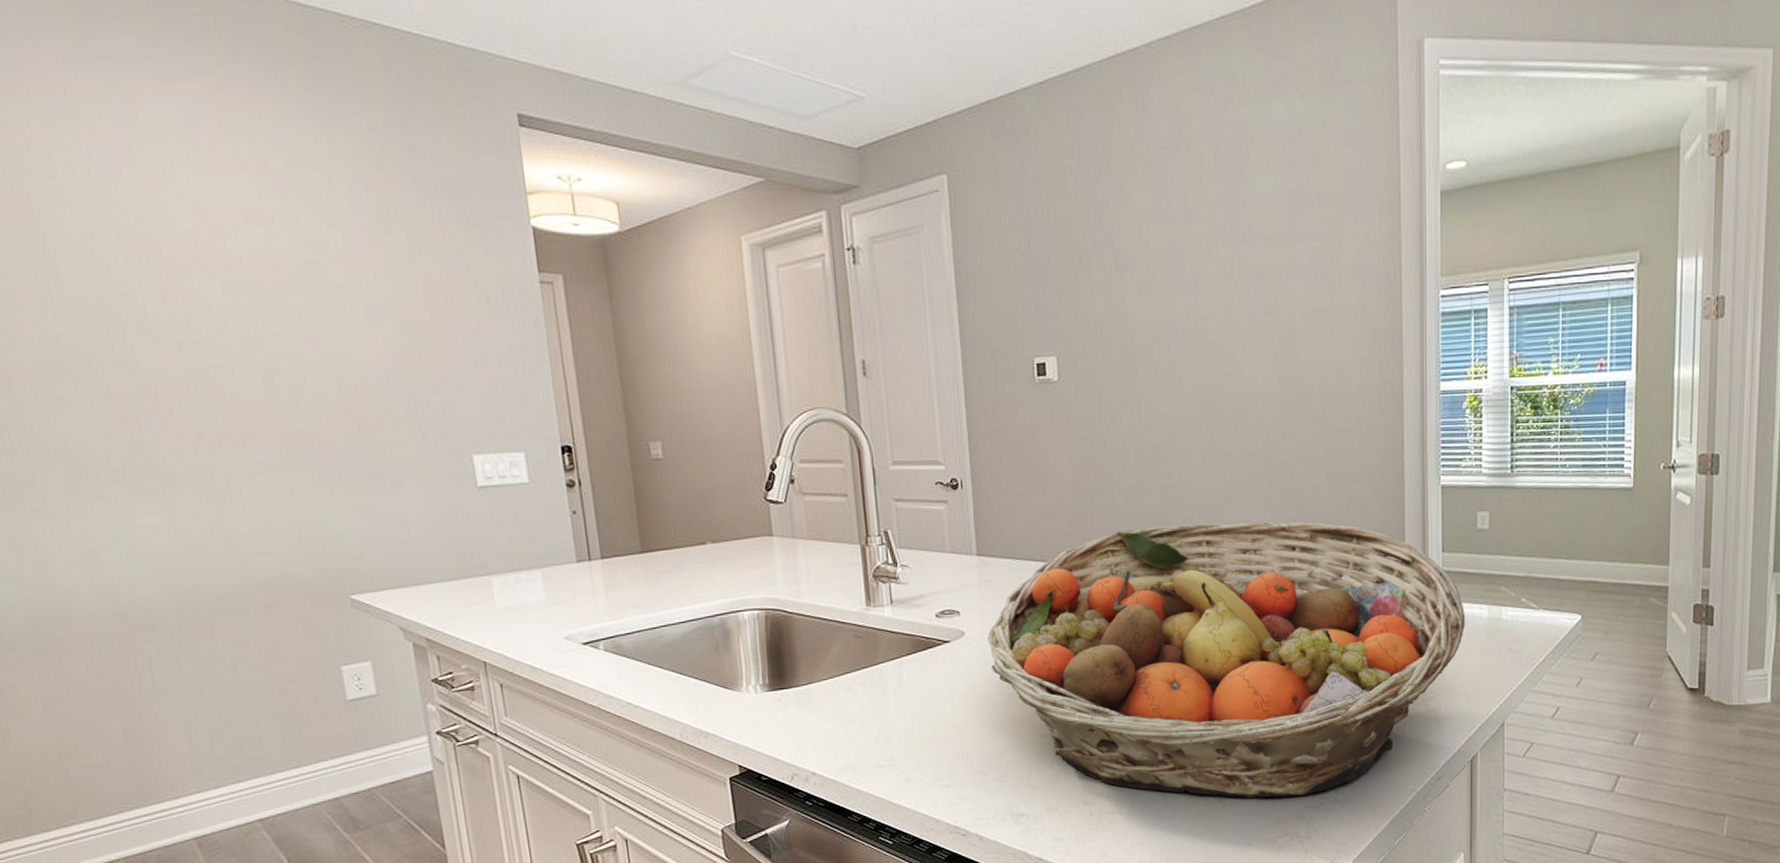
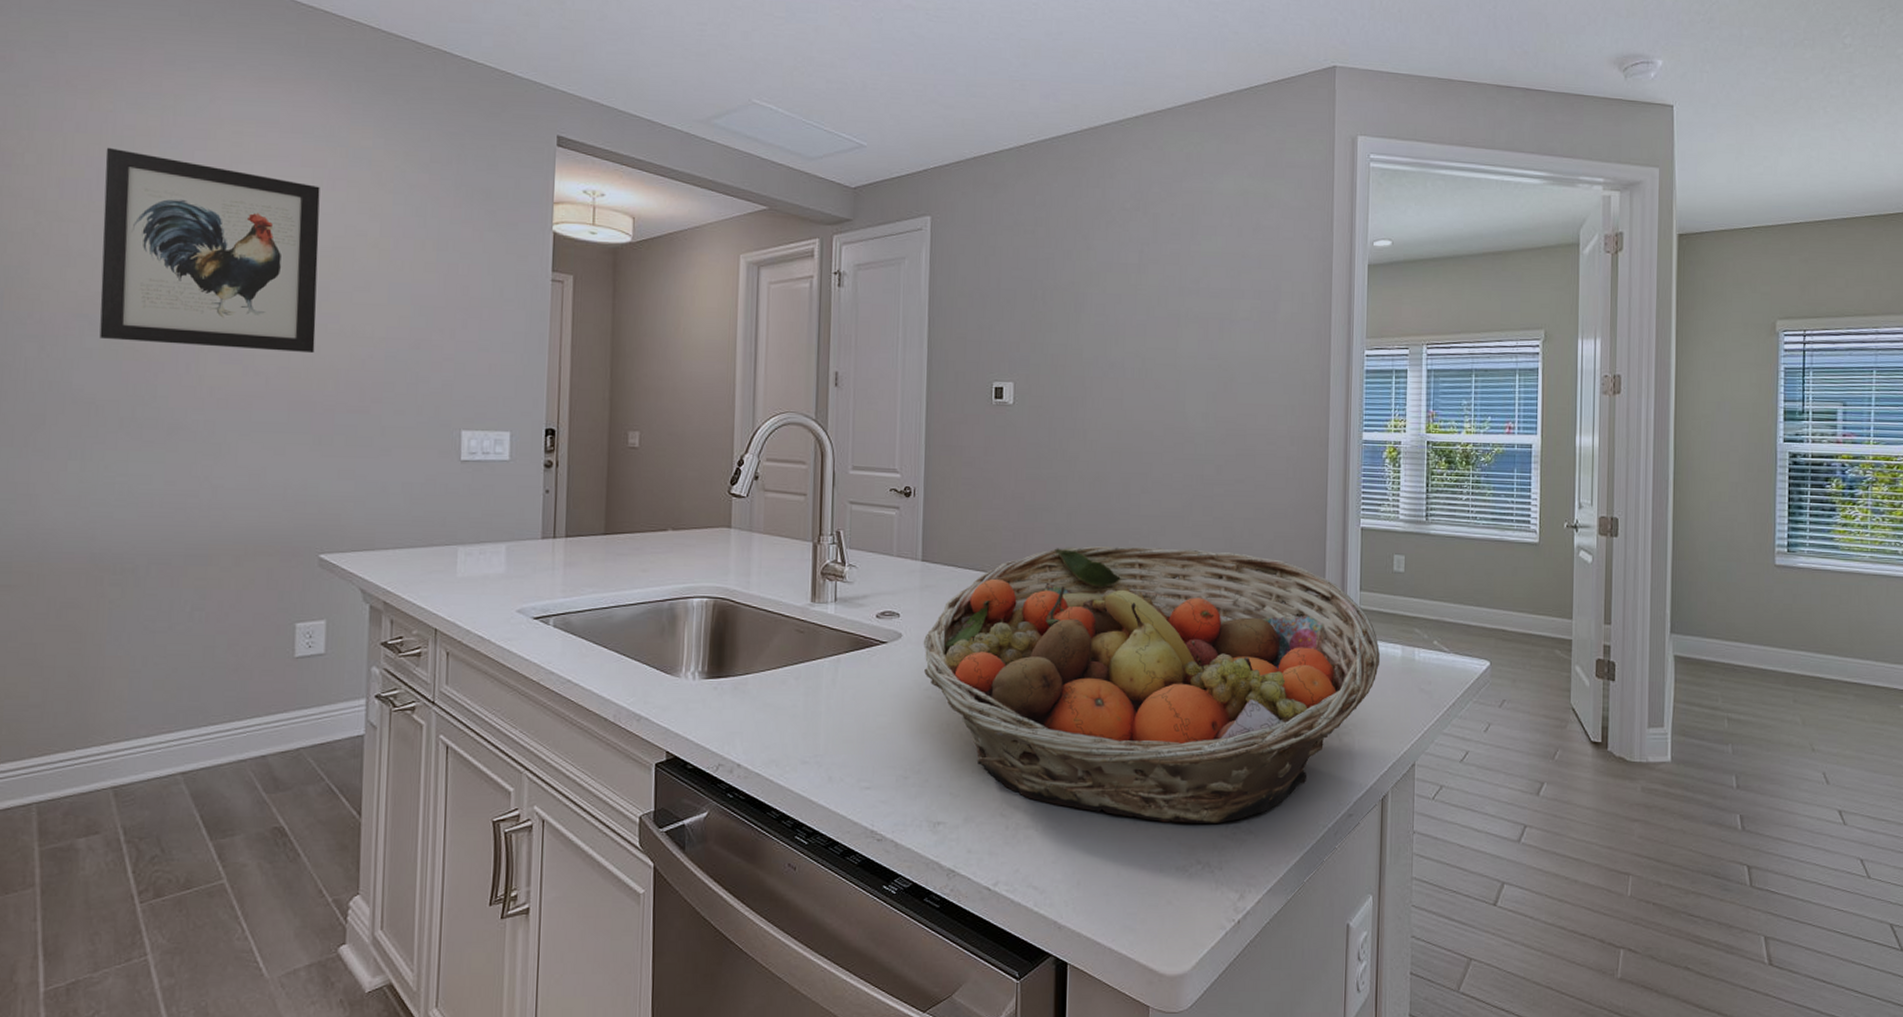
wall art: none [23,169,300,386] -> present [99,147,320,354]

